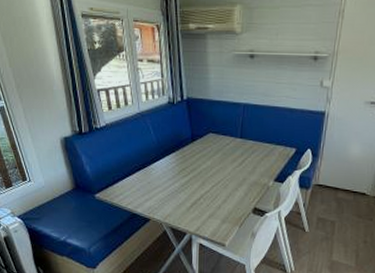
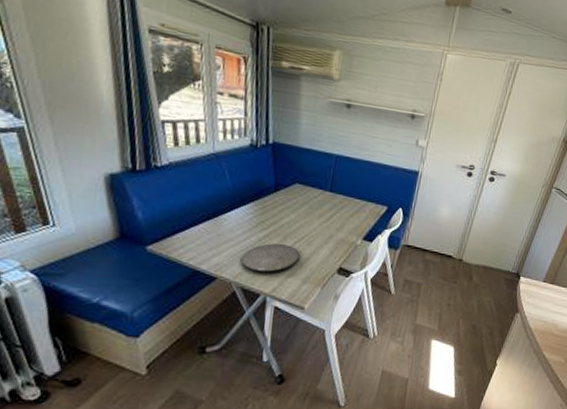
plate: none [168,188,218,214] -> present [240,243,300,273]

